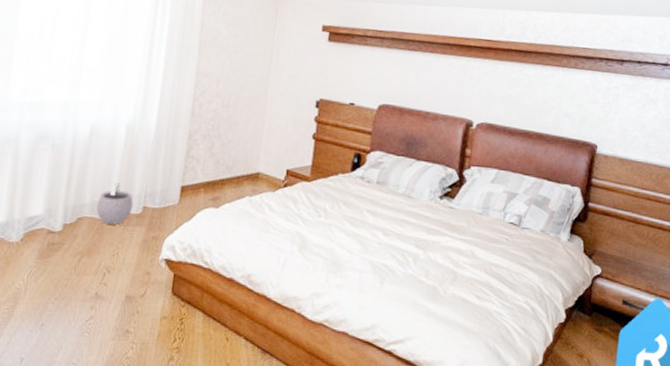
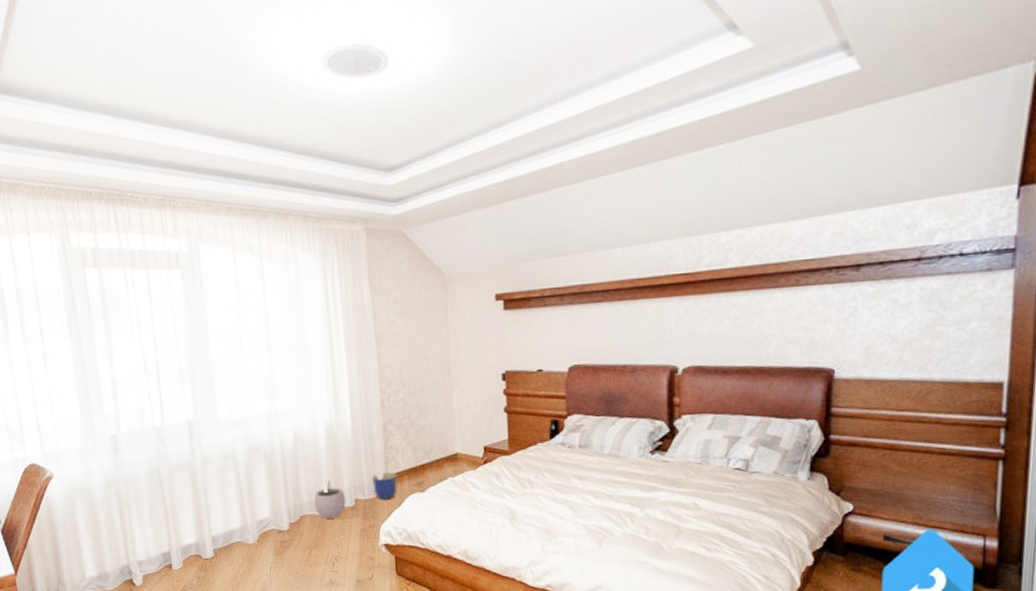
planter: none [165,182,193,211] -> present [372,472,398,500]

